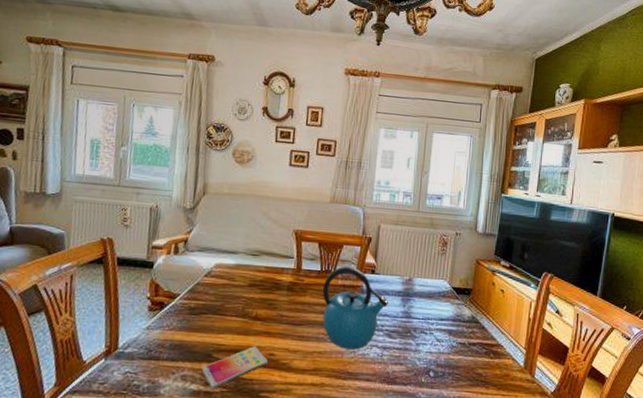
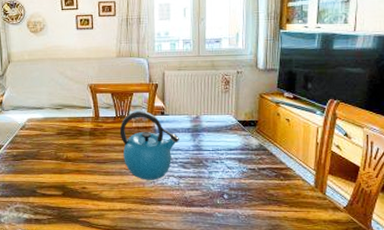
smartphone: present [201,346,268,390] -> none [29,182,81,218]

